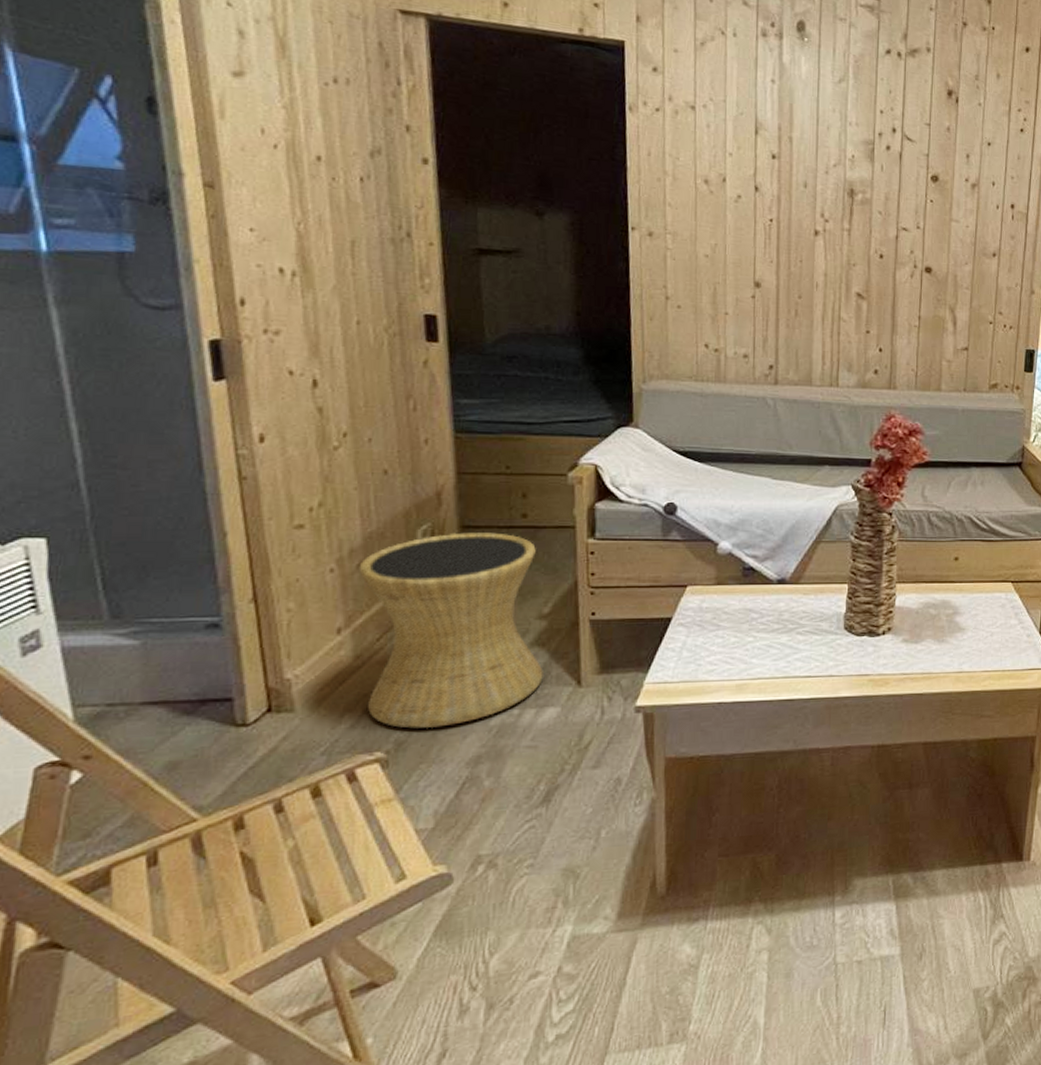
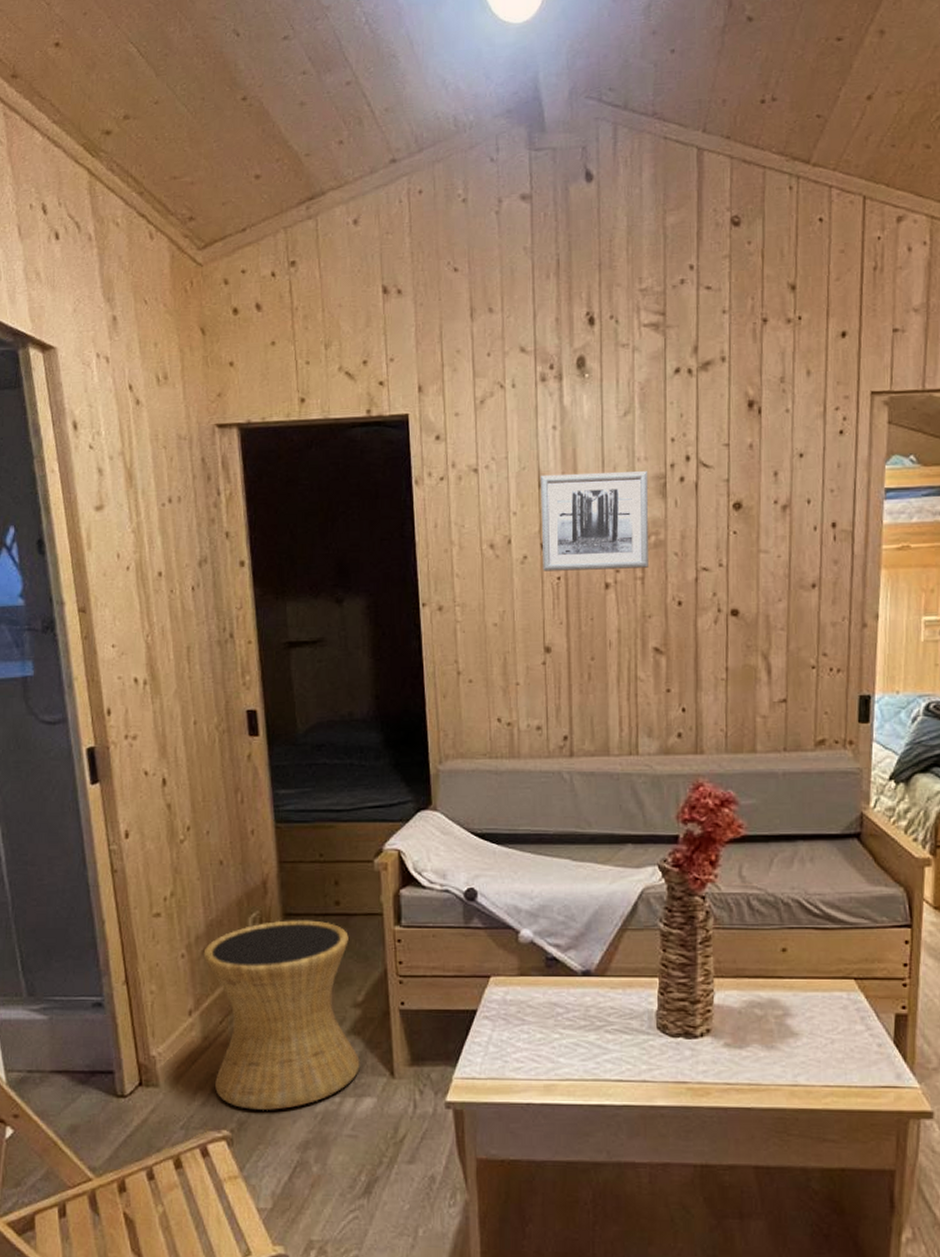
wall art: none [756,122,859,221] -> present [540,471,649,572]

